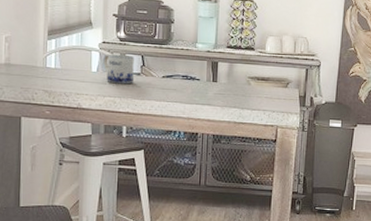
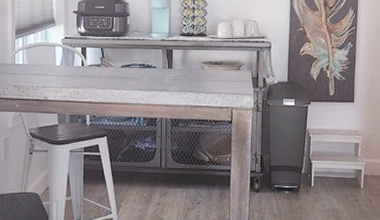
mug: present [103,53,134,84] -> none [66,48,94,76]

